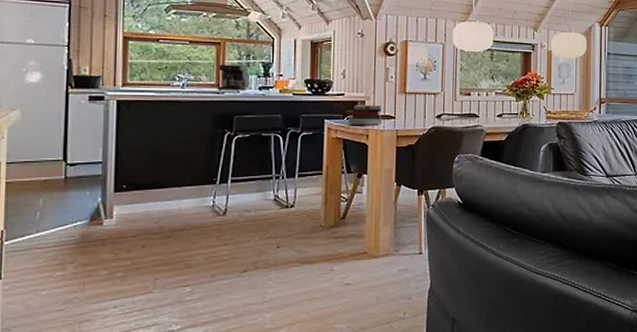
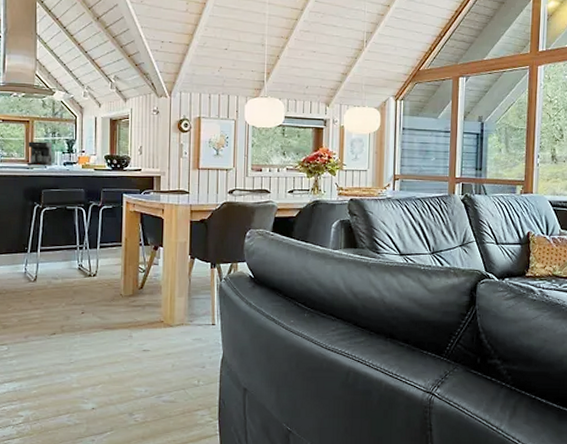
books: present [344,104,383,127] -> none [141,179,177,201]

